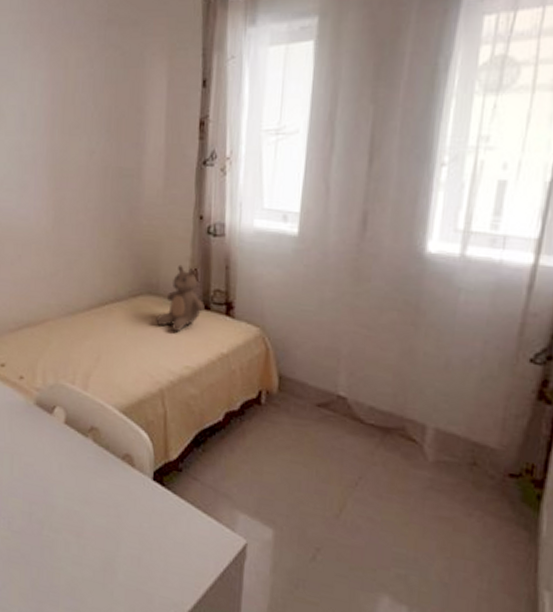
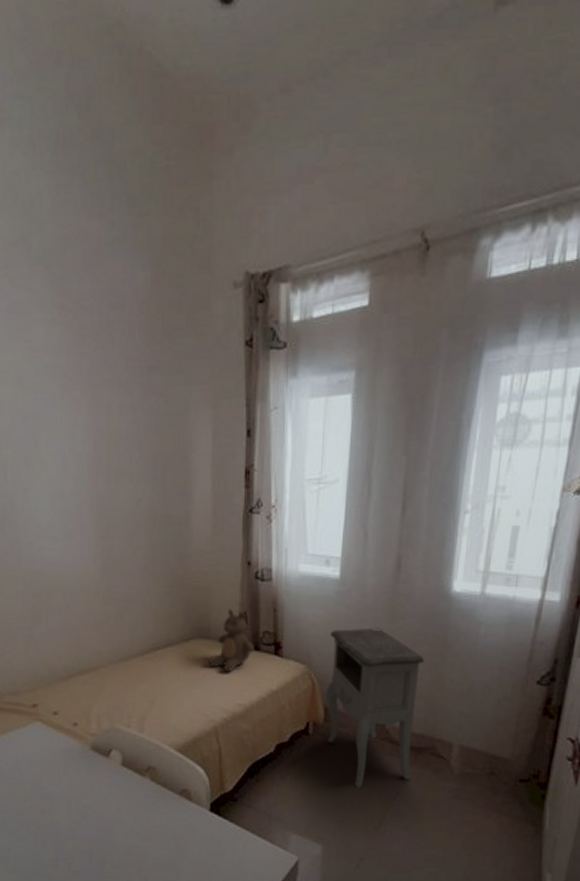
nightstand: none [280,289,393,469] -> present [325,627,424,788]

